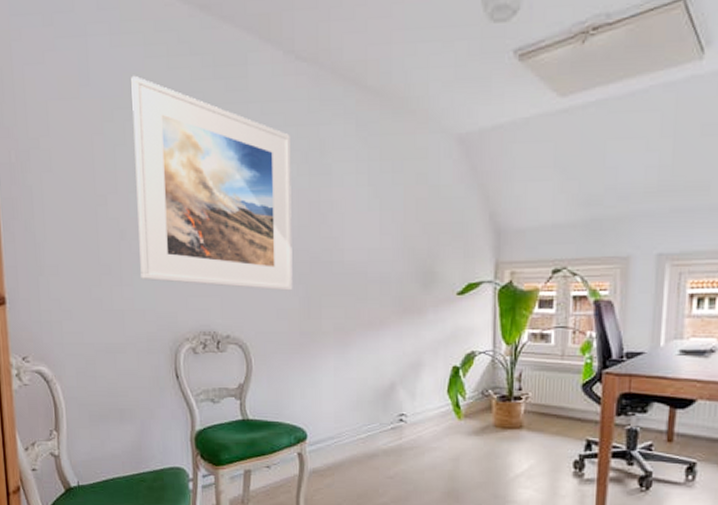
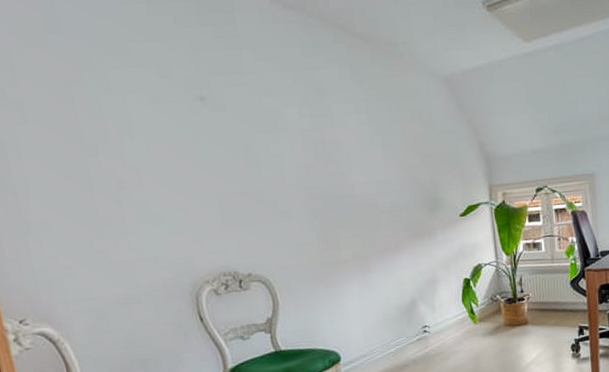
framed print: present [131,75,293,291] -> none [107,21,309,228]

